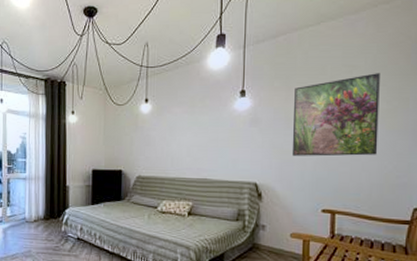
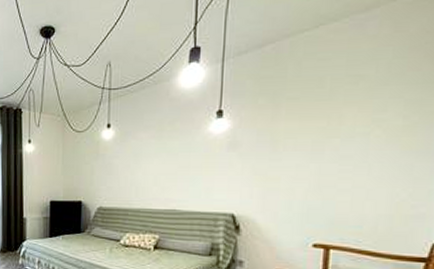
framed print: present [292,73,380,157] -> none [277,82,396,184]

